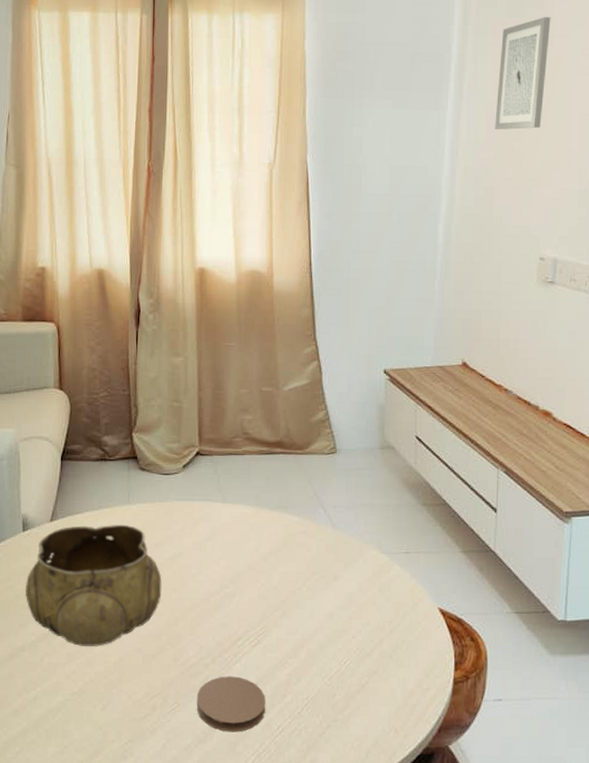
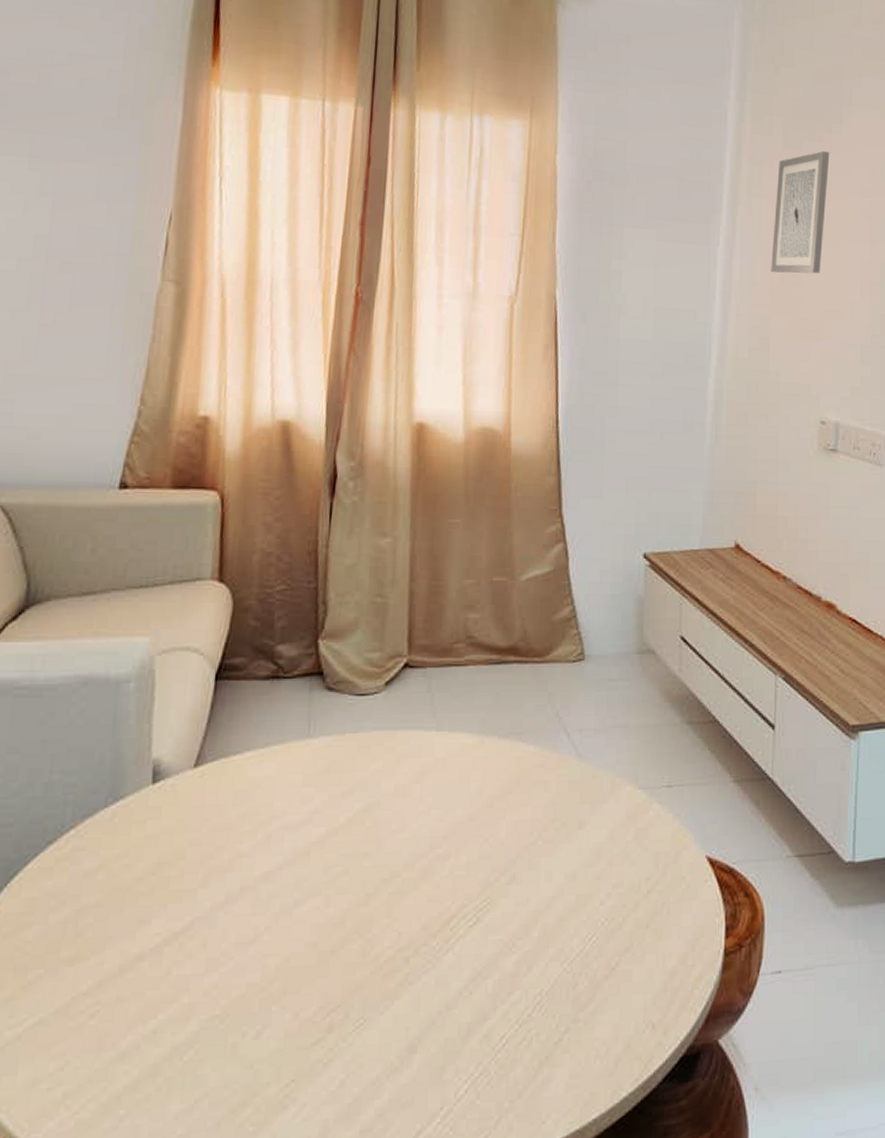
decorative bowl: present [26,524,162,646] -> none [150,766,350,947]
coaster: present [197,676,266,732] -> none [391,971,486,1053]

